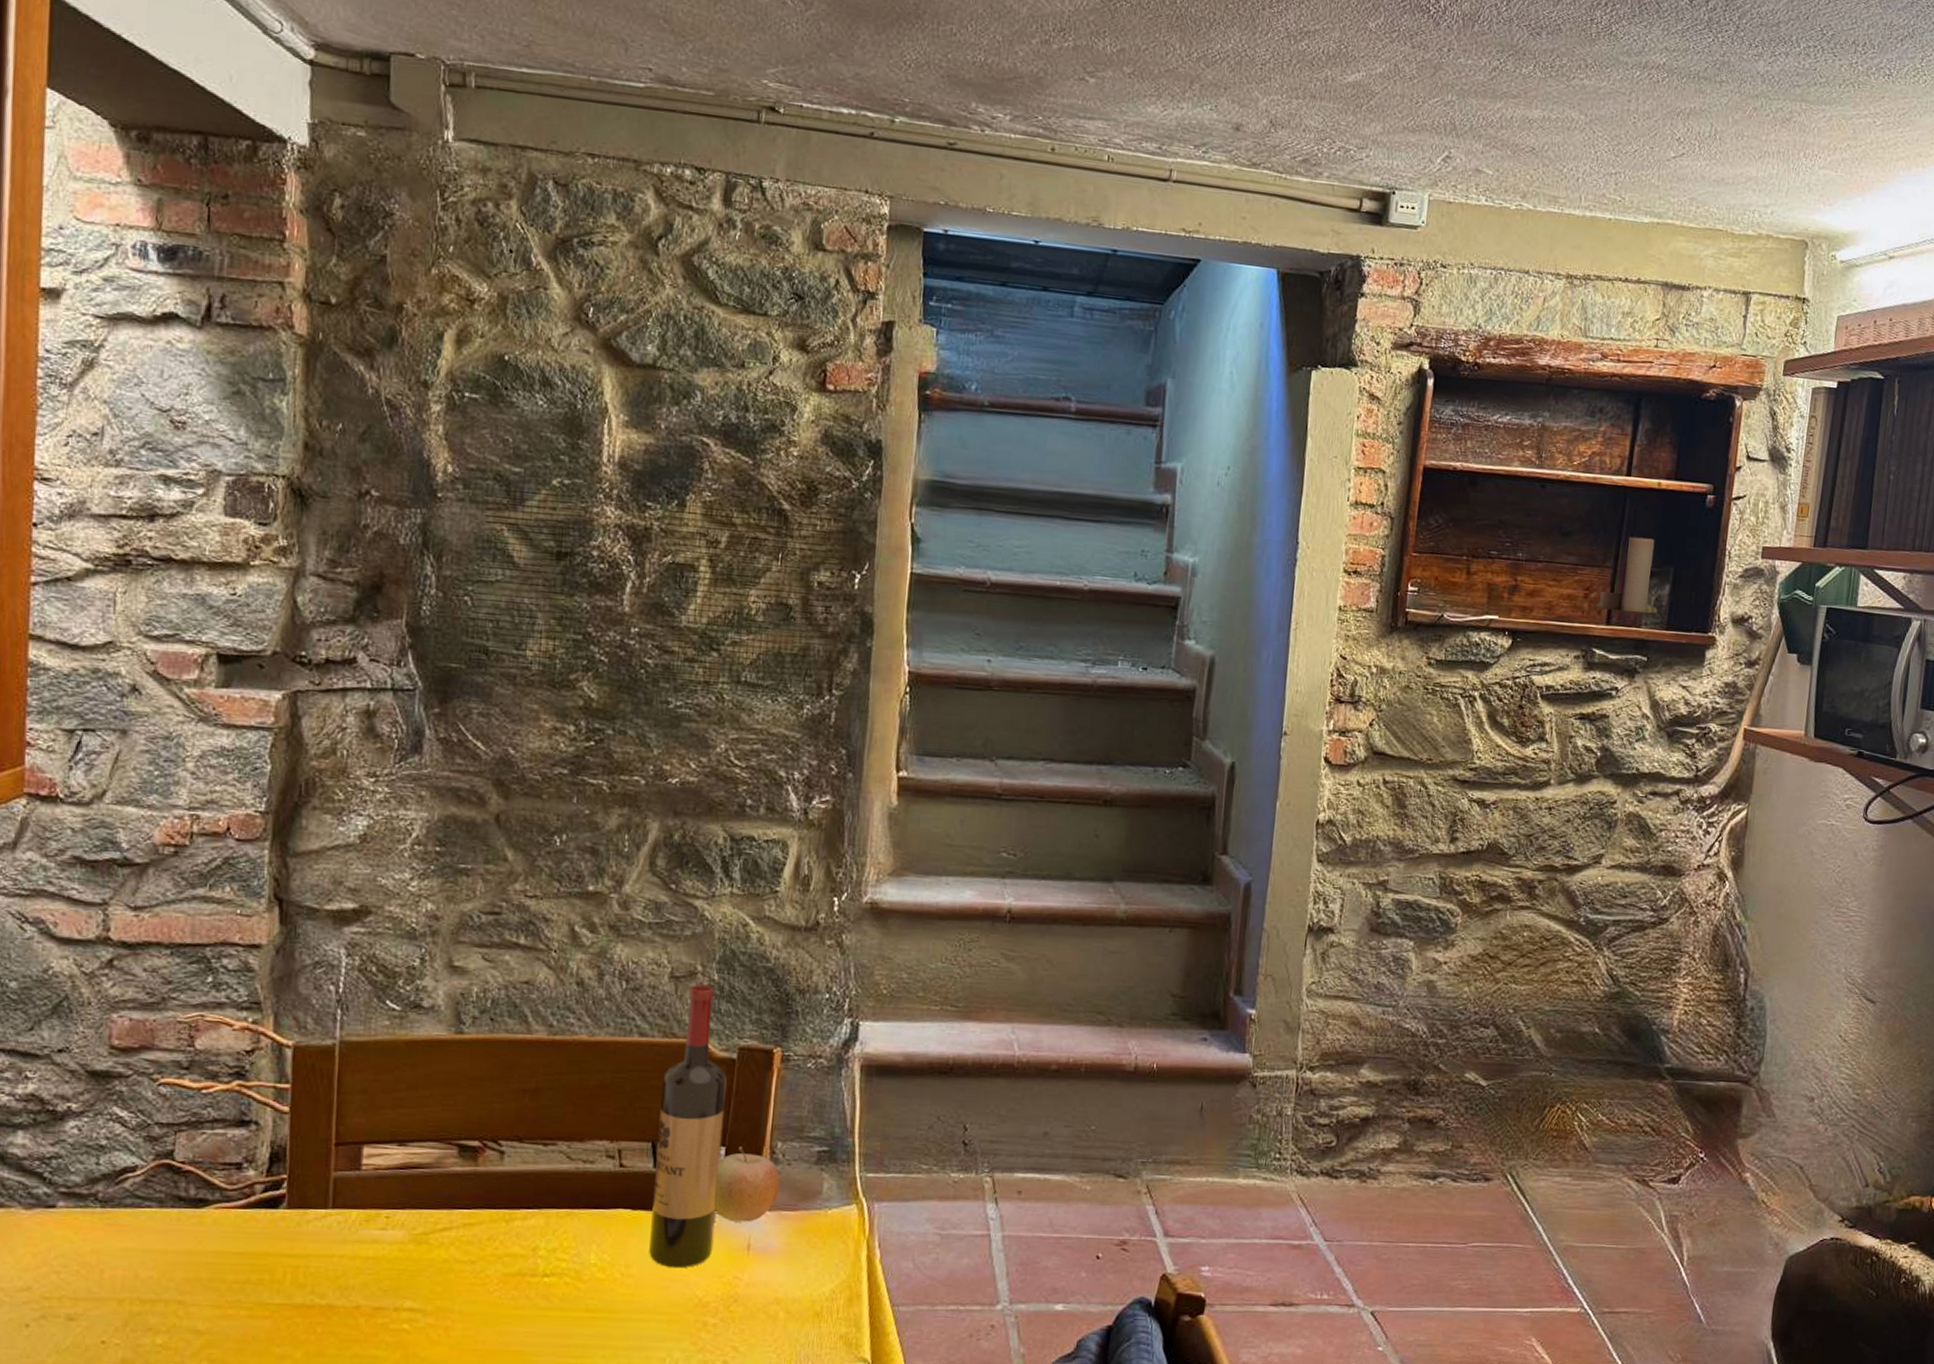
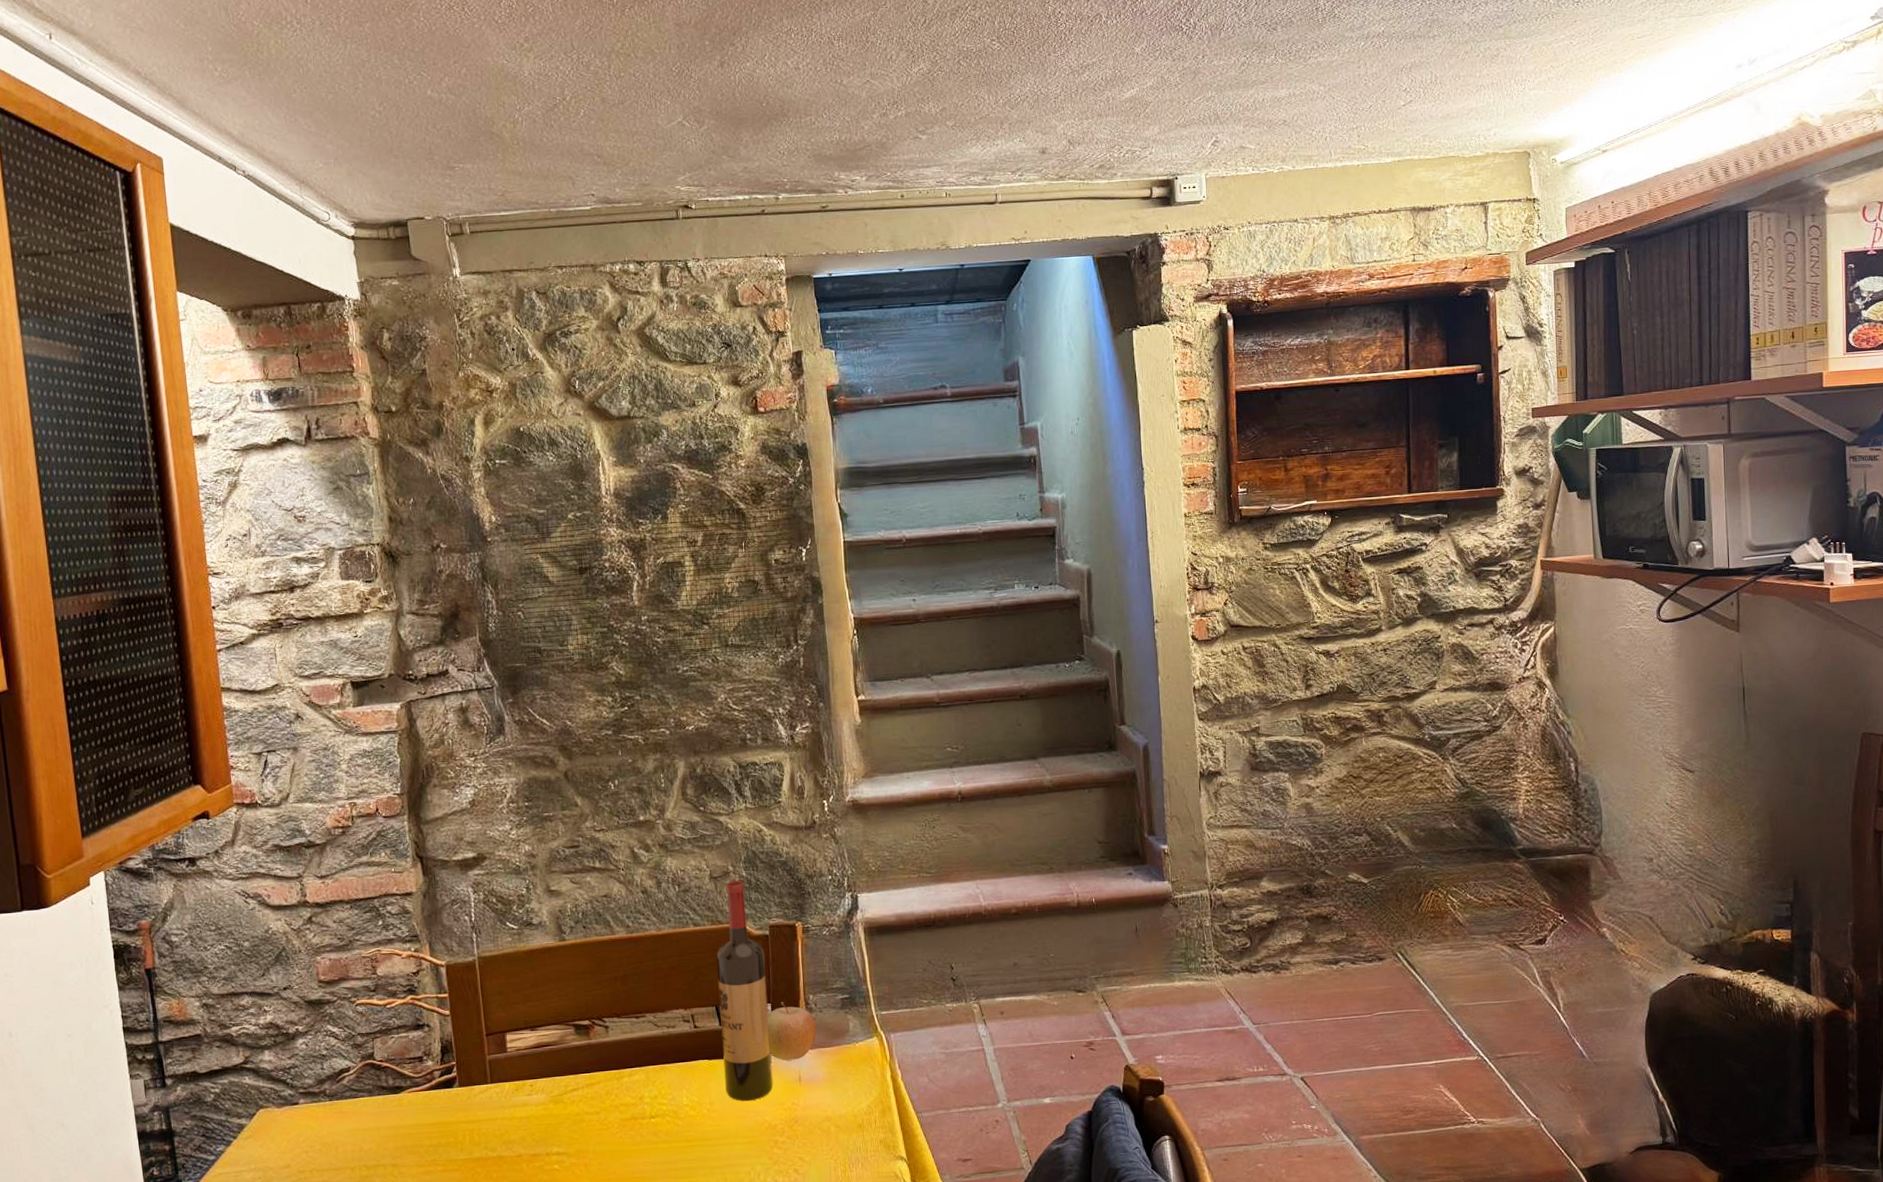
candle: present [1595,536,1658,614] -> none [1396,417,1450,482]

